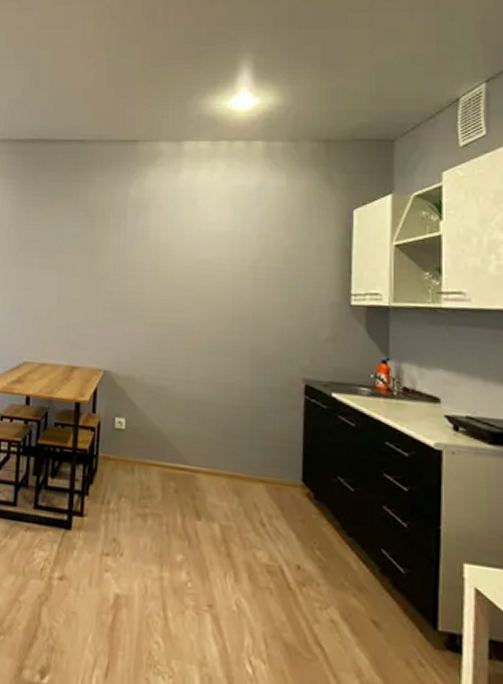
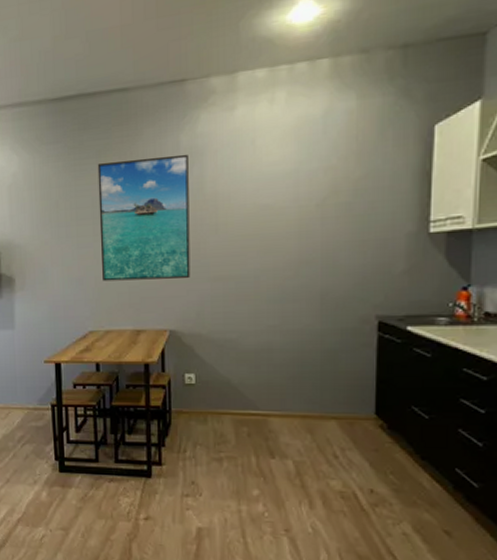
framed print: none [43,202,135,320] -> present [97,154,190,281]

